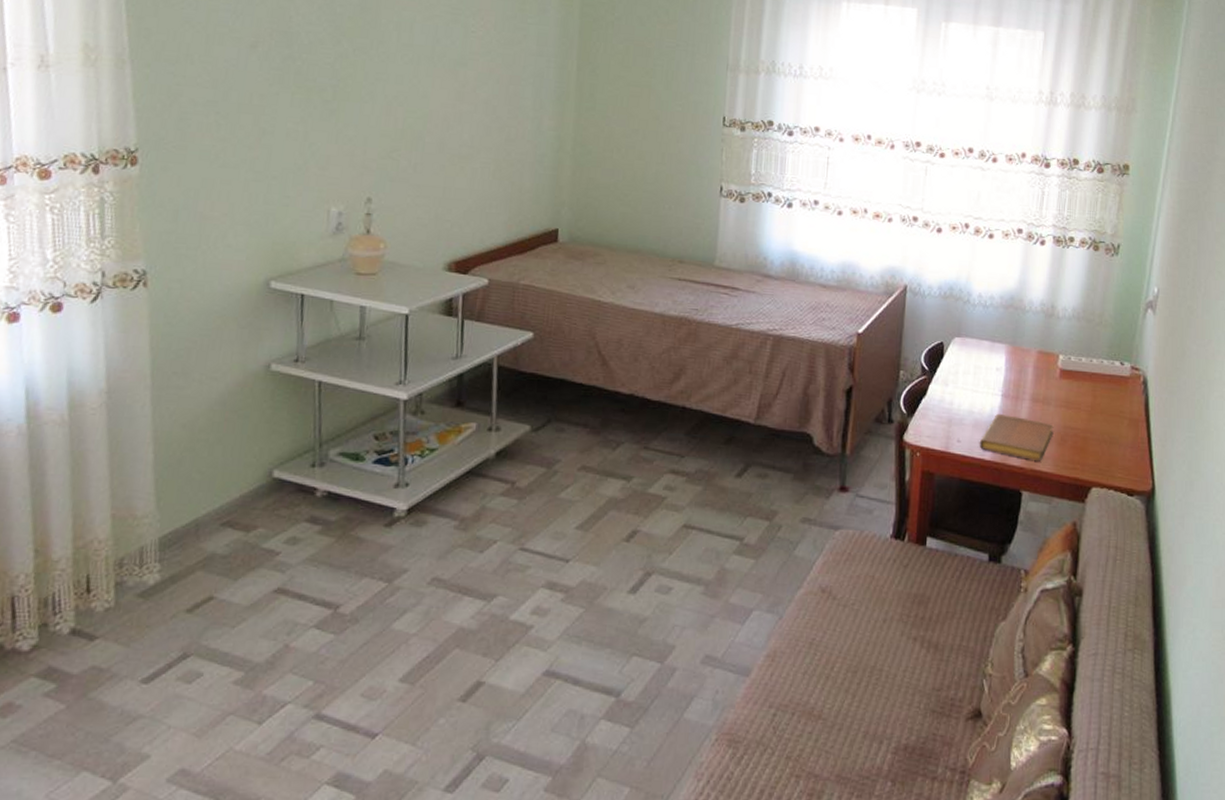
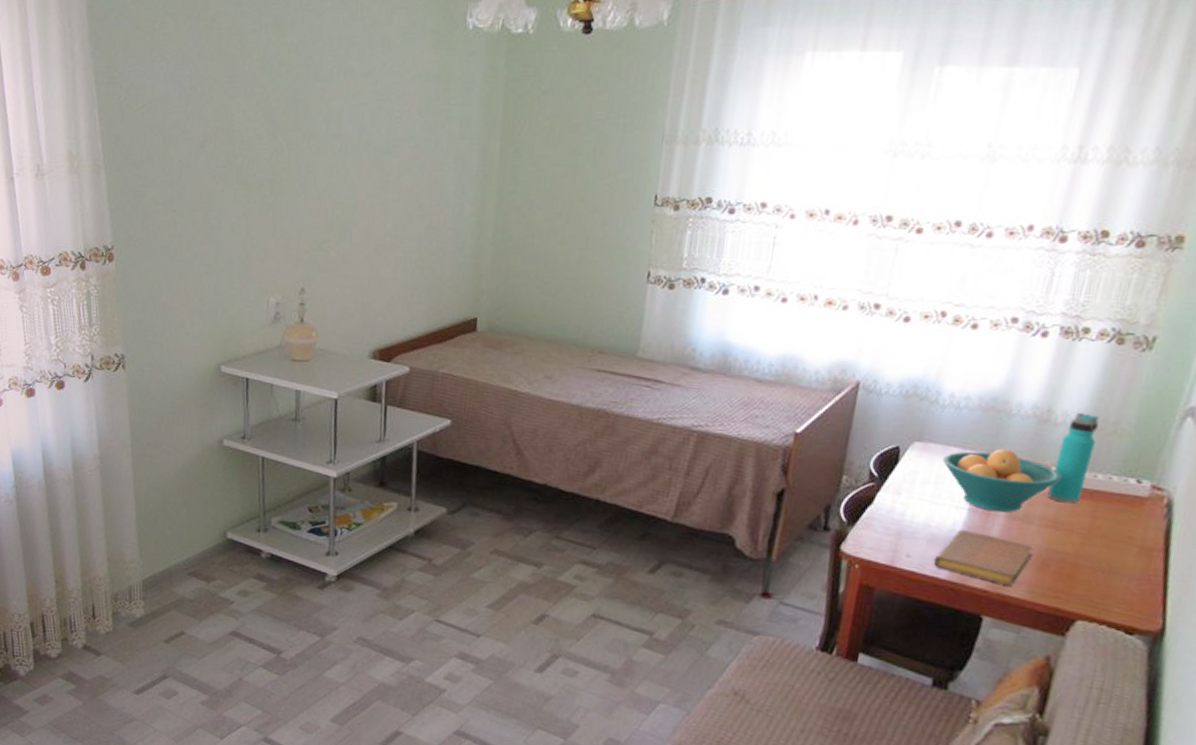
fruit bowl: none [977,340,1068,397] -> present [942,448,1062,513]
water bottle: none [1059,307,1088,385] -> present [1047,412,1099,504]

